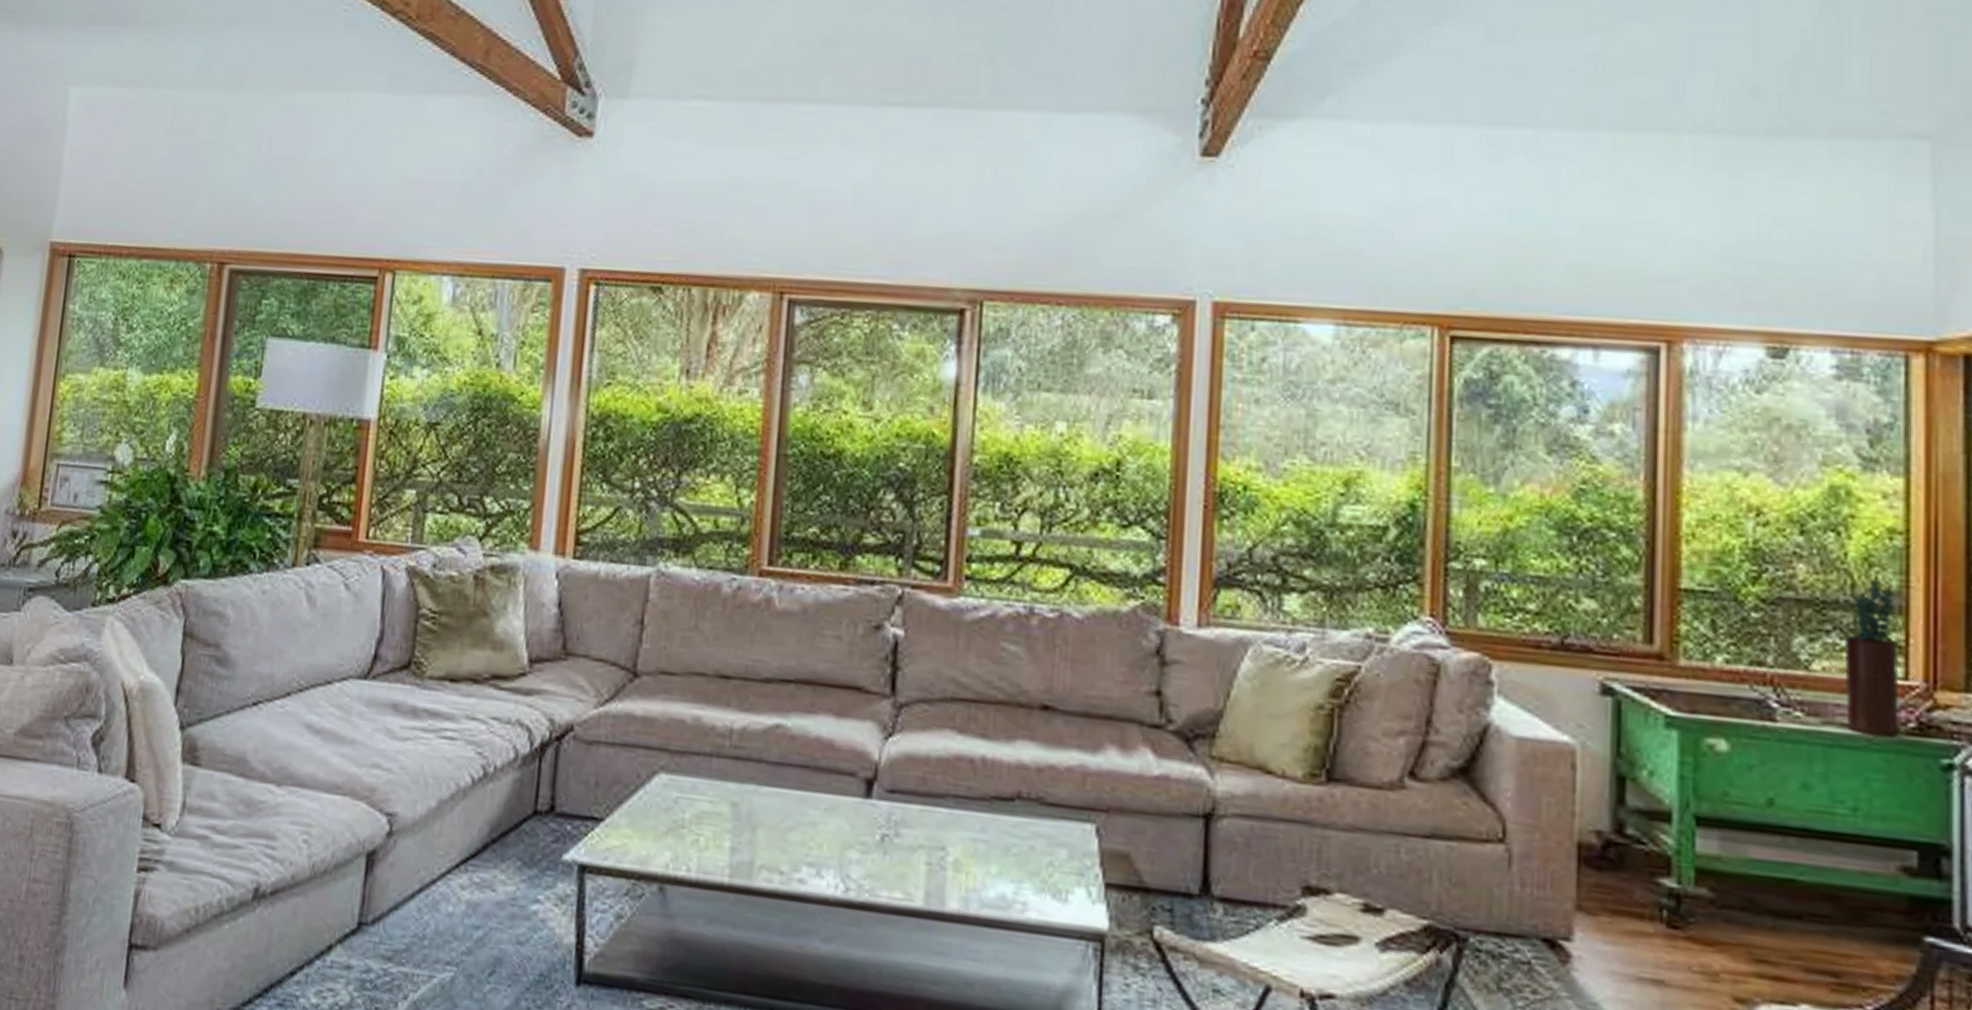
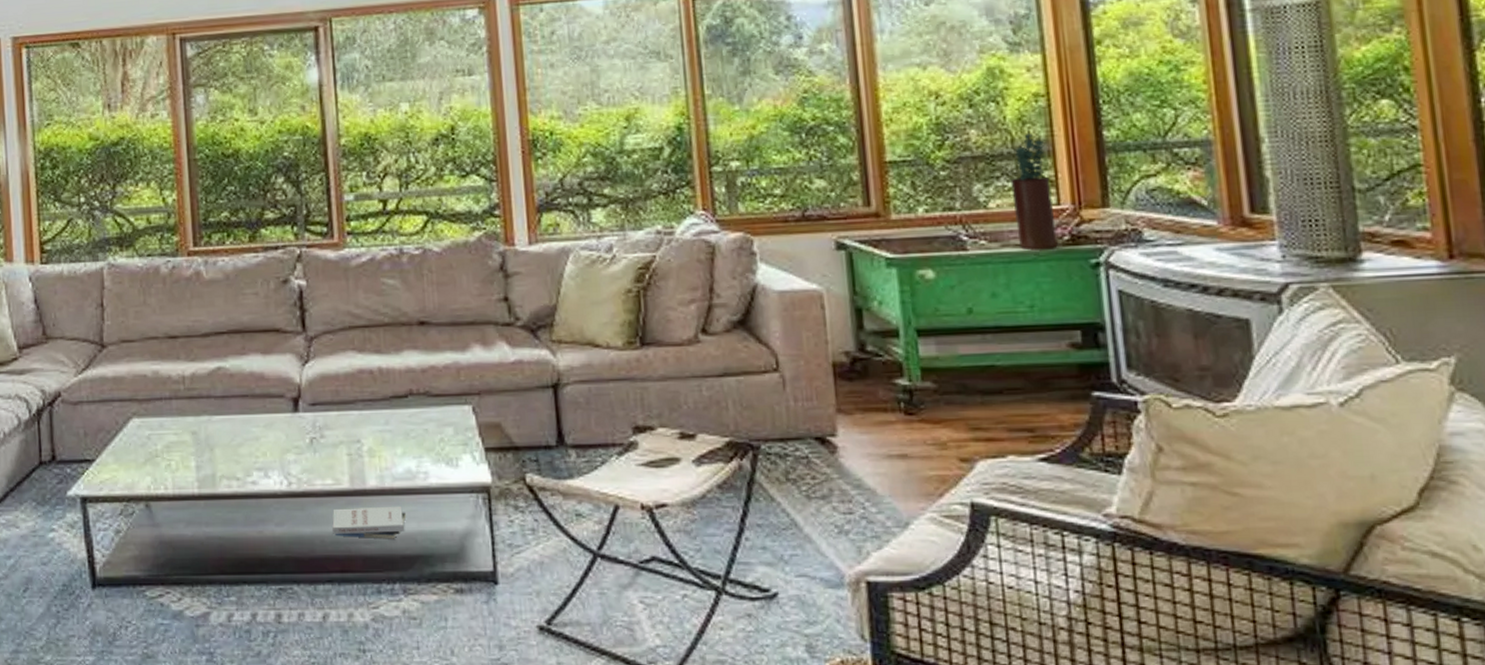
books: none [893,931,992,984] -> present [332,506,407,539]

